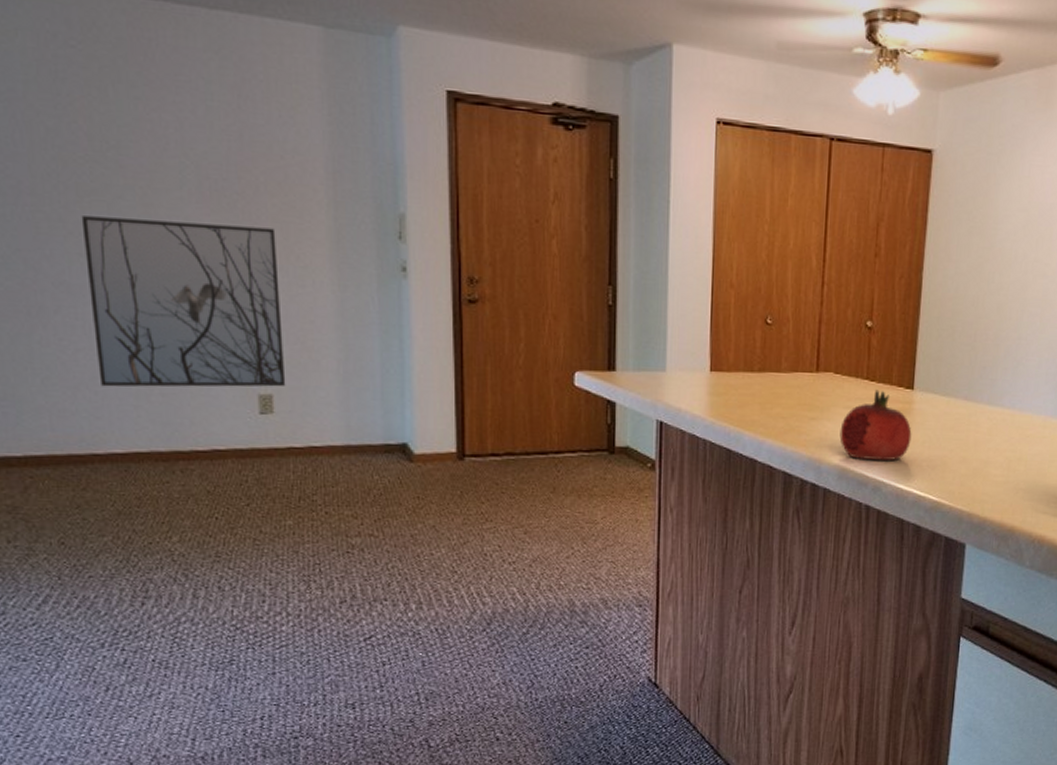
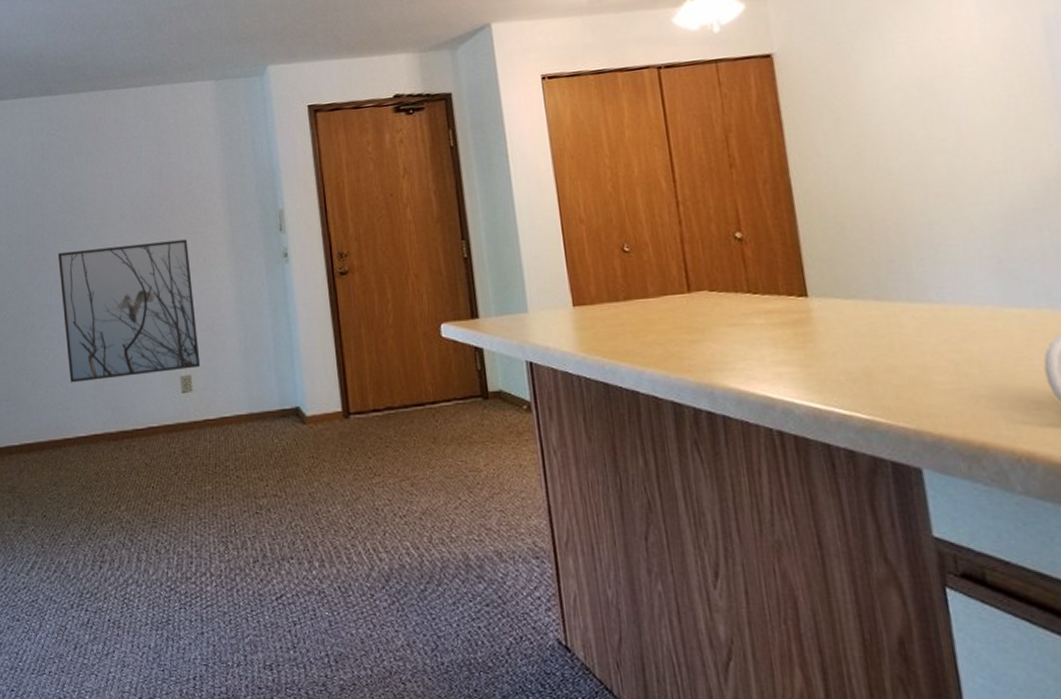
fruit: present [839,389,912,460] -> none [728,302,819,380]

